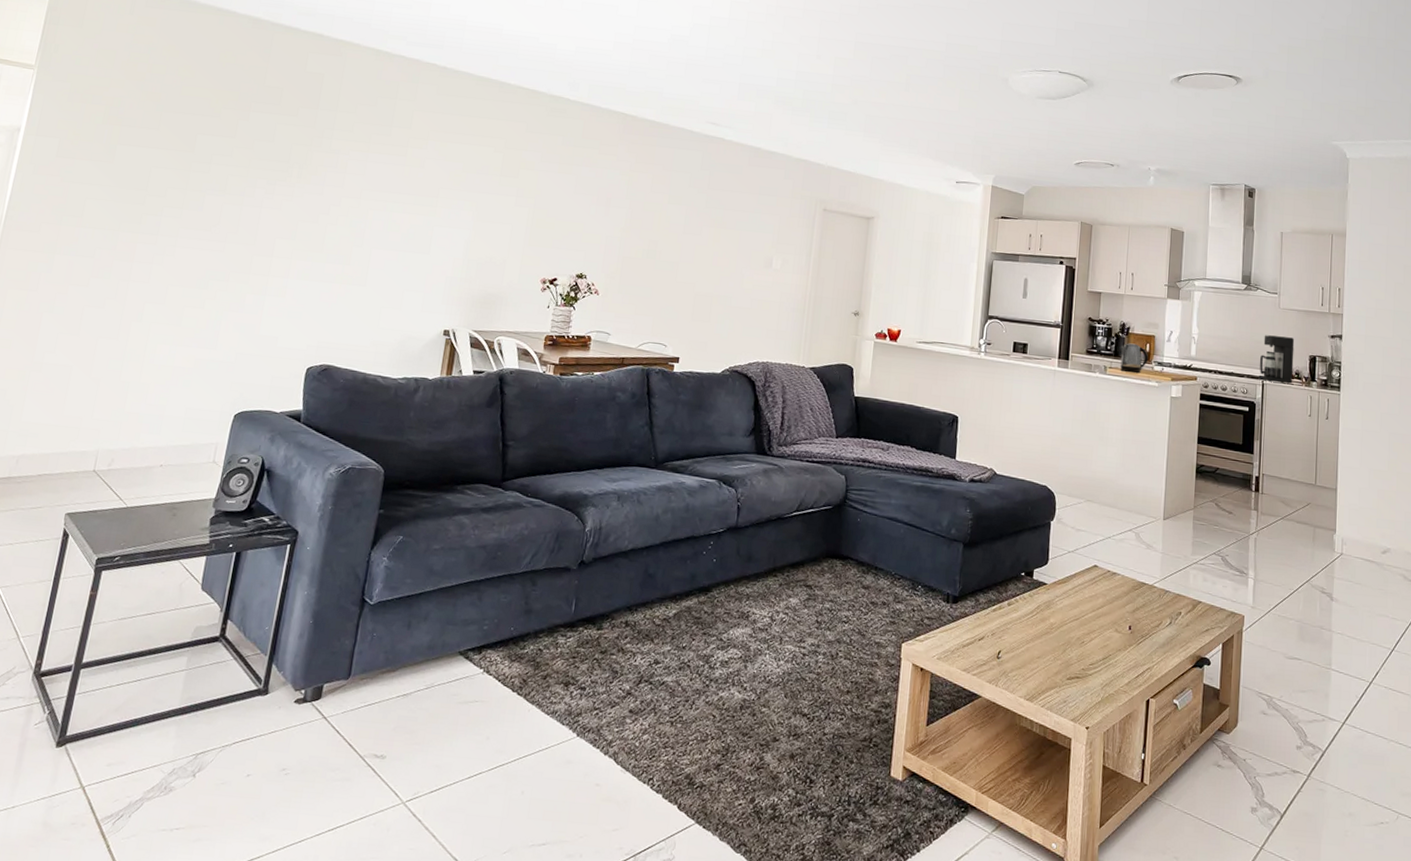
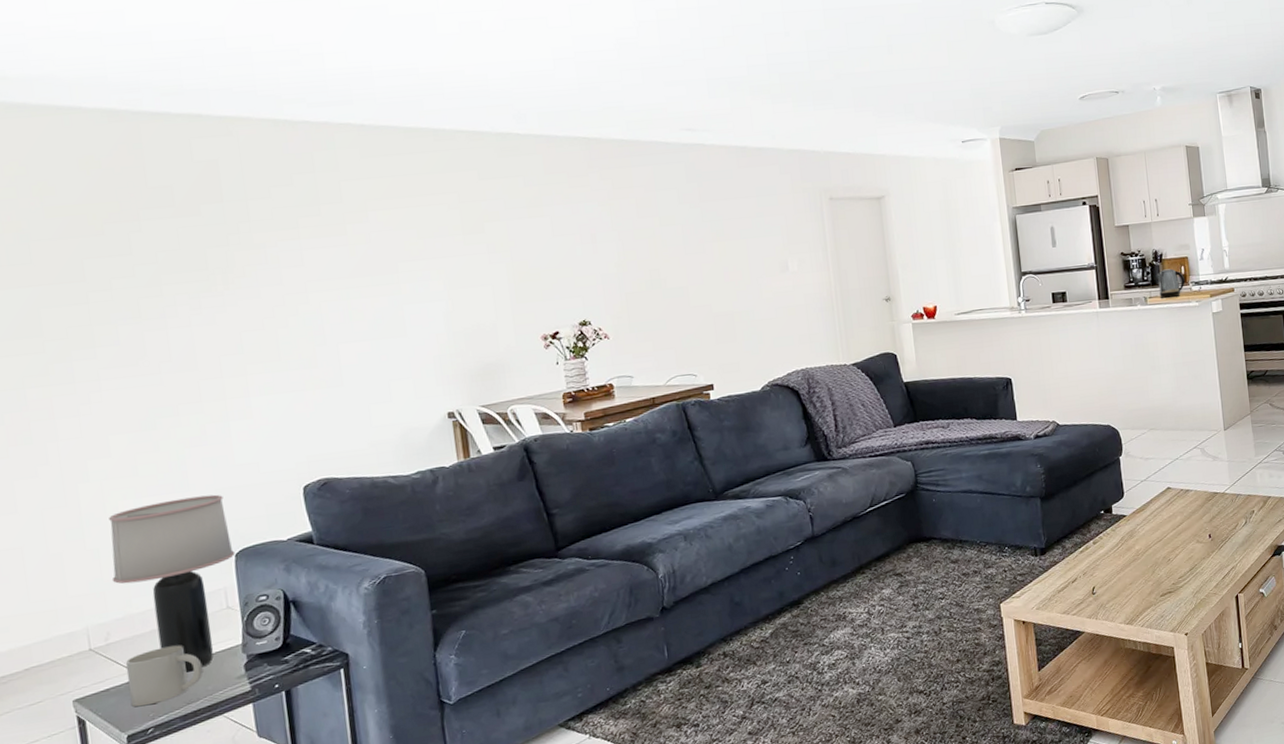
mug: none [109,484,178,535] -> present [125,645,203,707]
table lamp: none [131,353,241,513] -> present [109,494,236,672]

